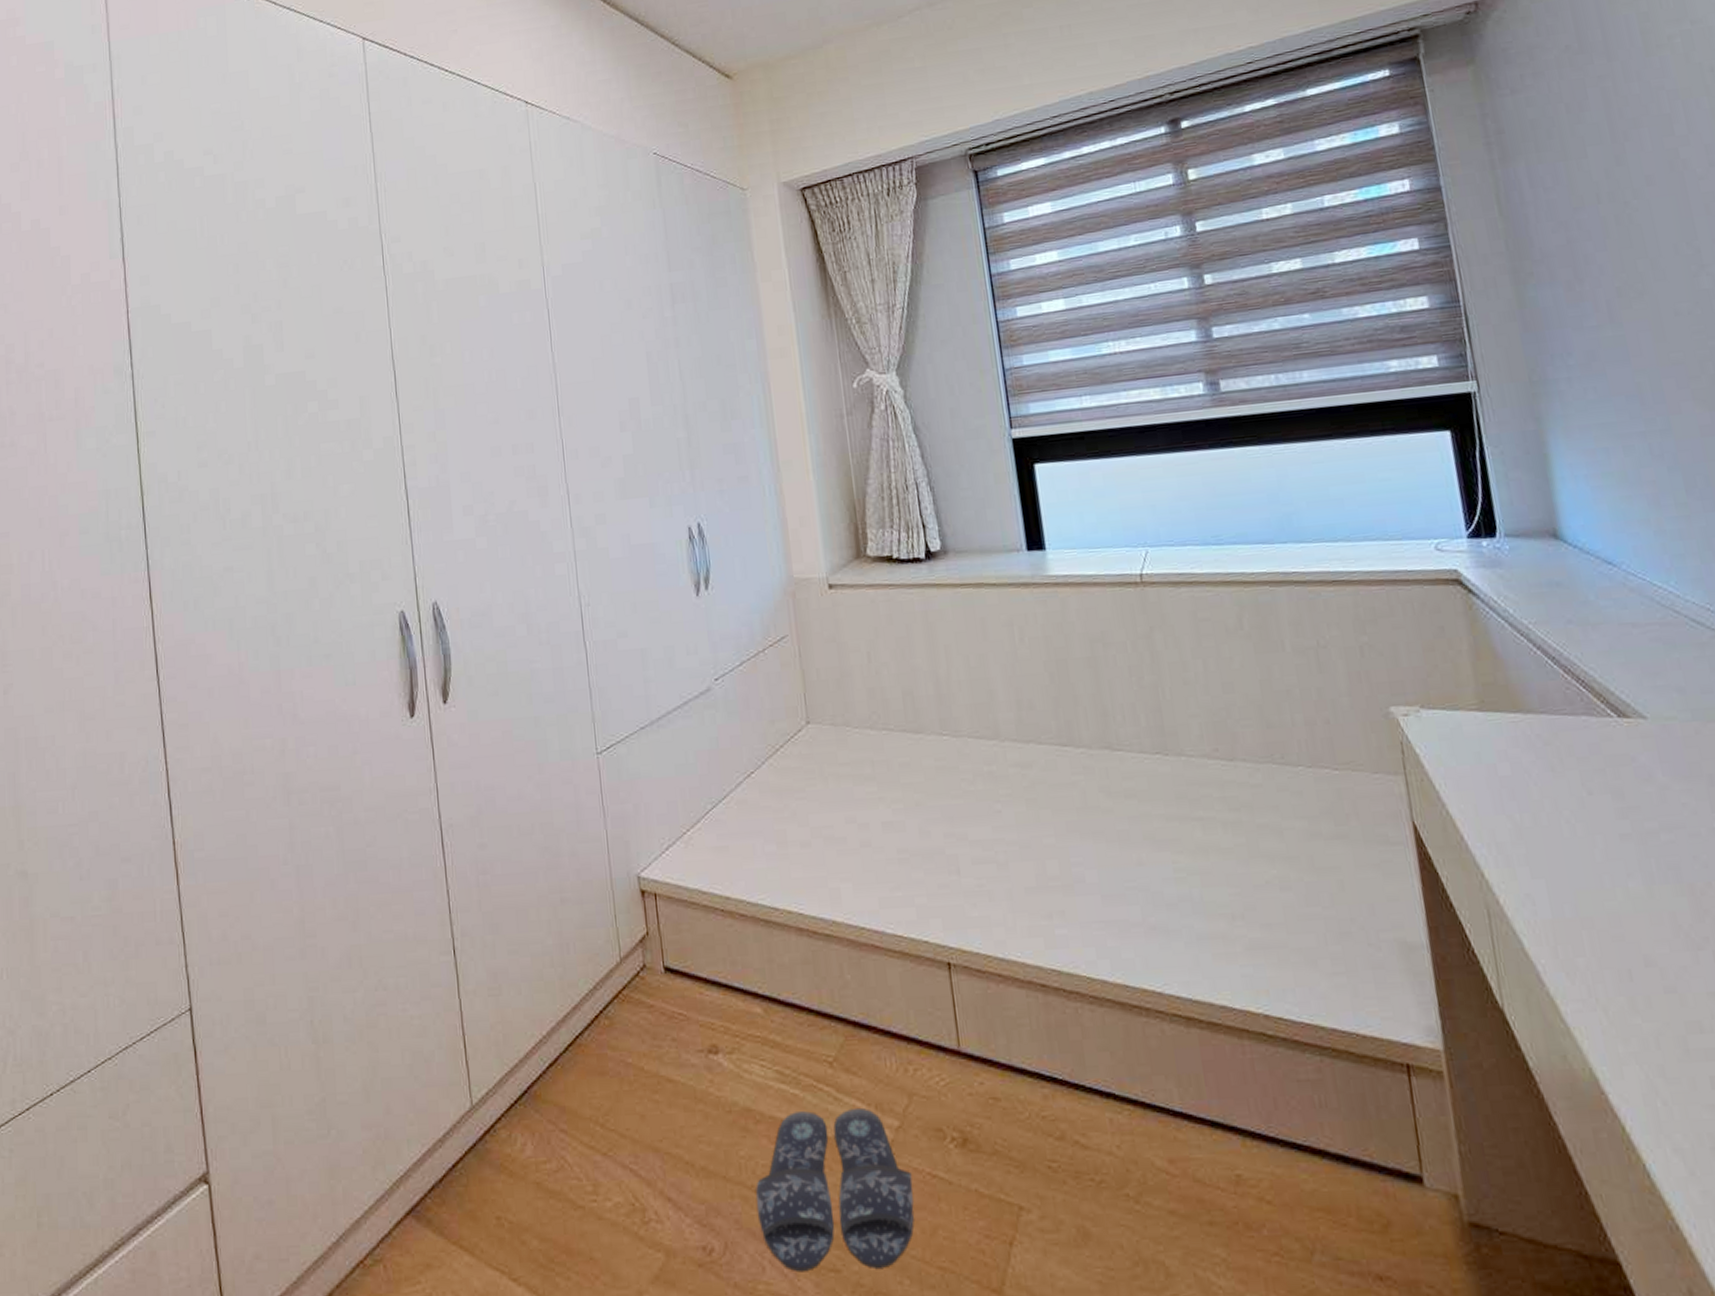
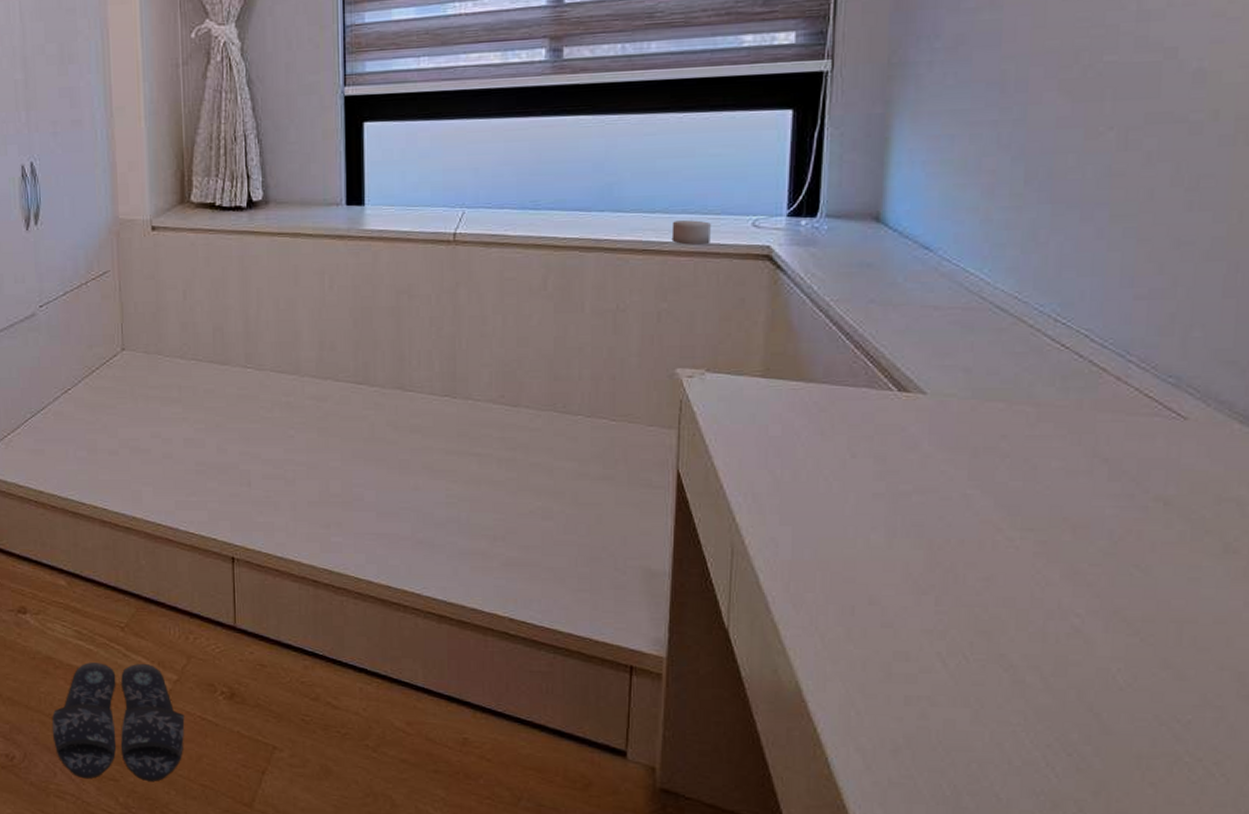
candle: none [1356,547,1398,574] -> present [671,220,711,245]

